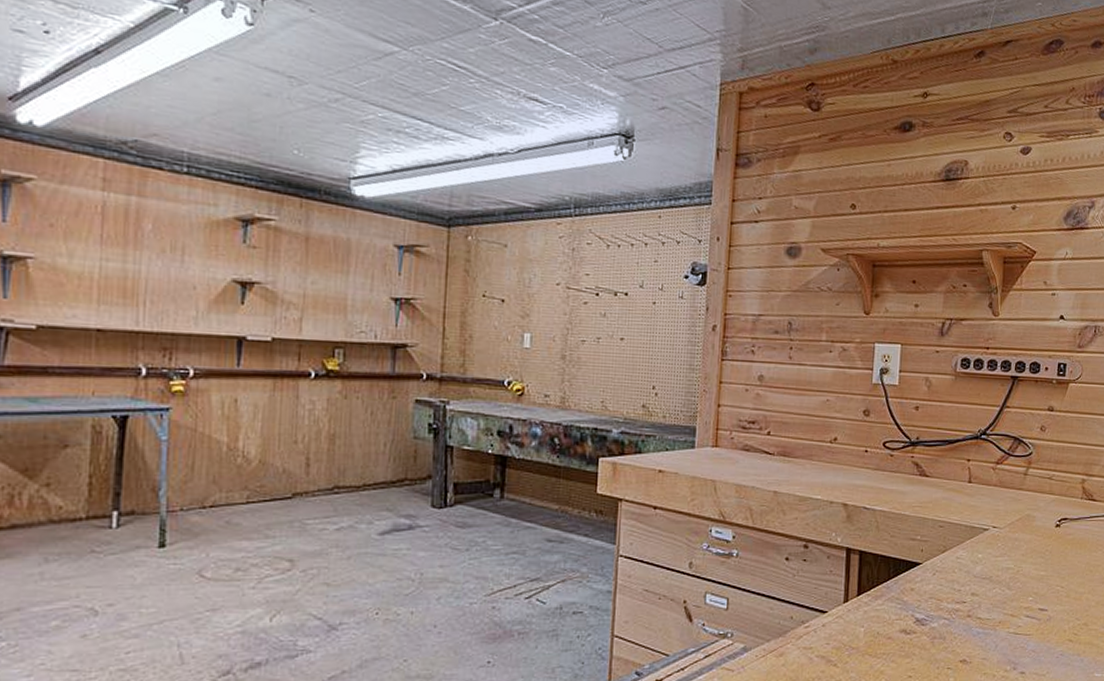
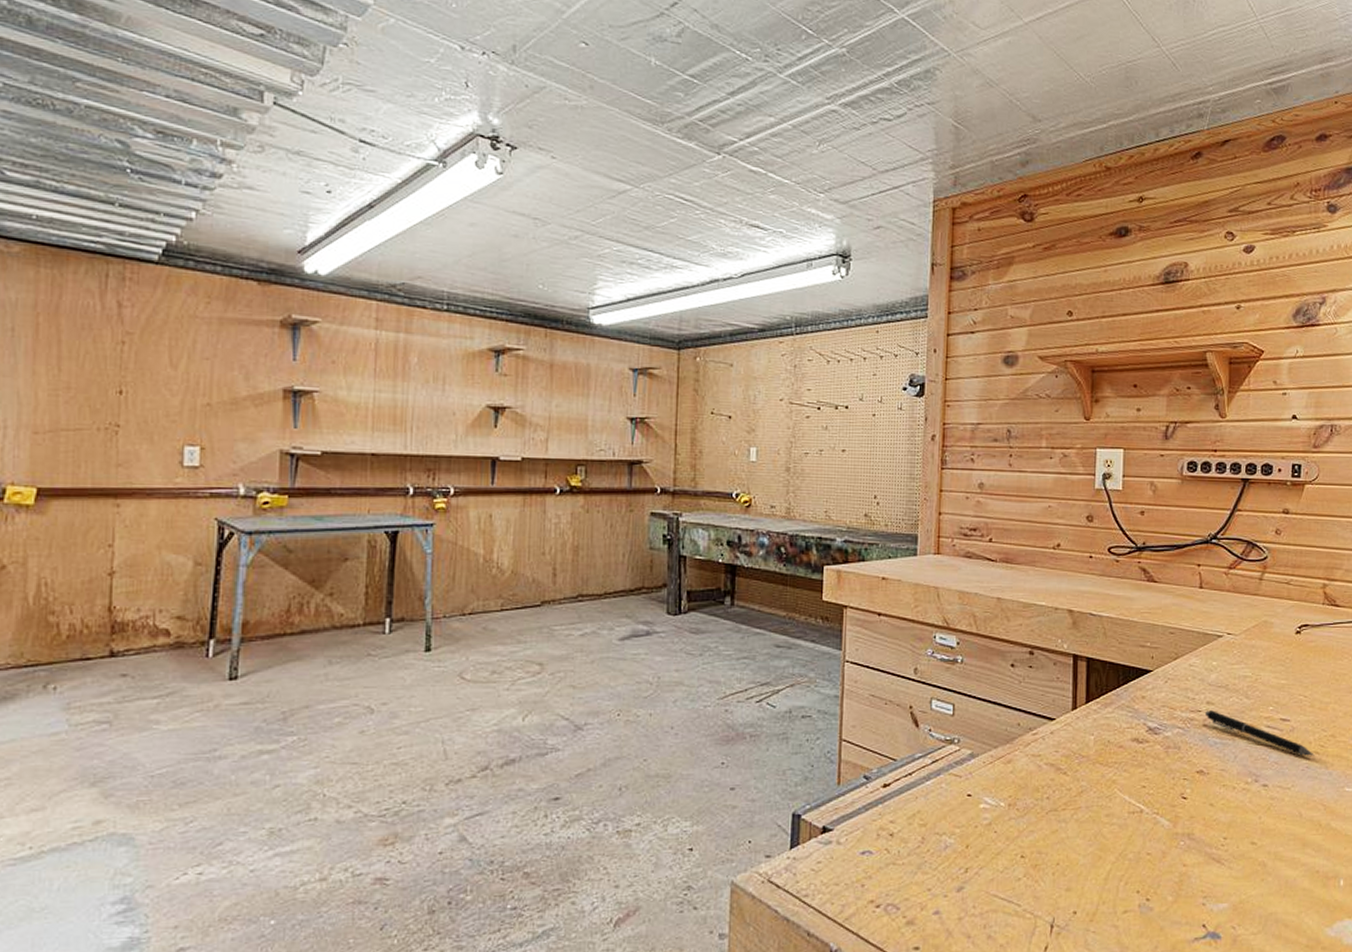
pen: none [970,601,1068,644] -> present [1205,710,1315,756]

